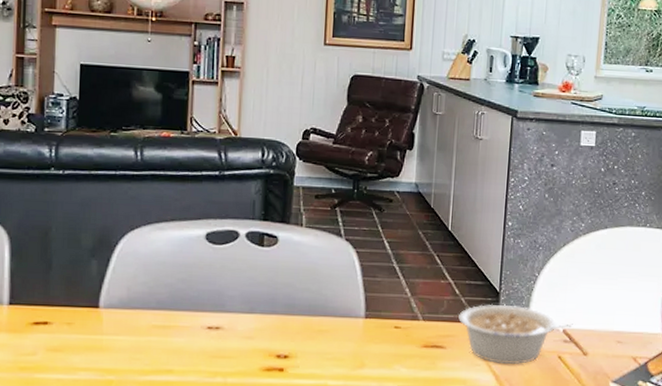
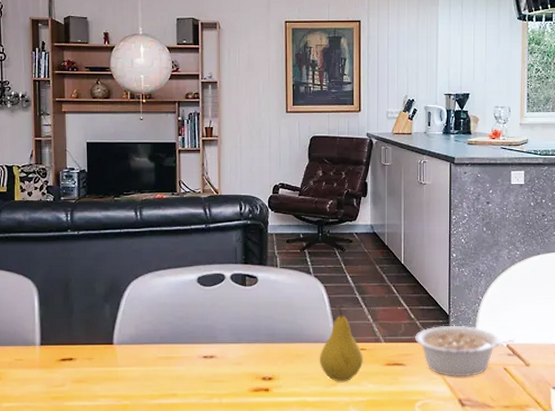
fruit: none [346,275,397,365] -> present [320,306,363,382]

